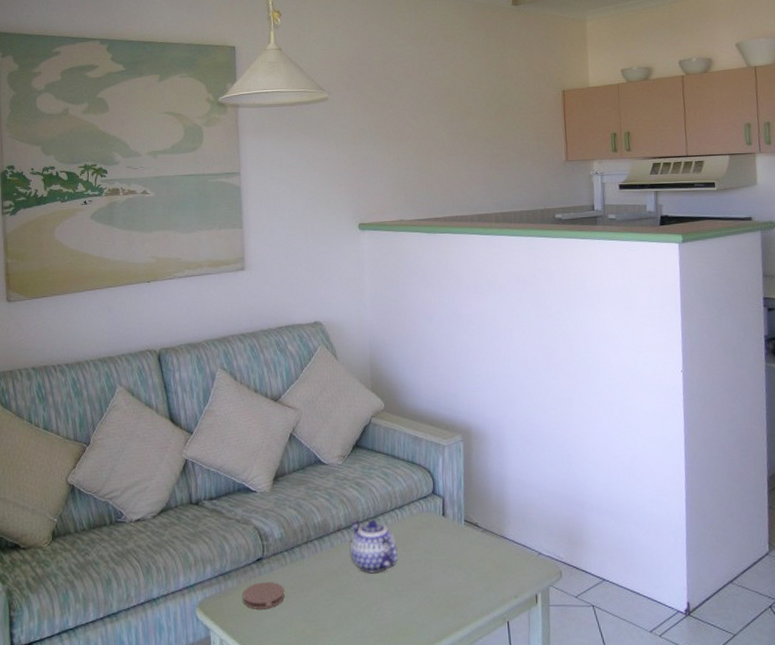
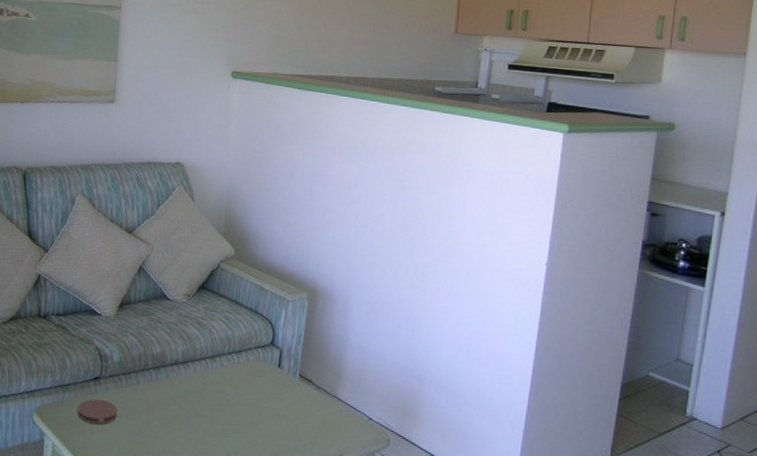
teapot: present [350,519,397,574] -> none [183,356,230,411]

